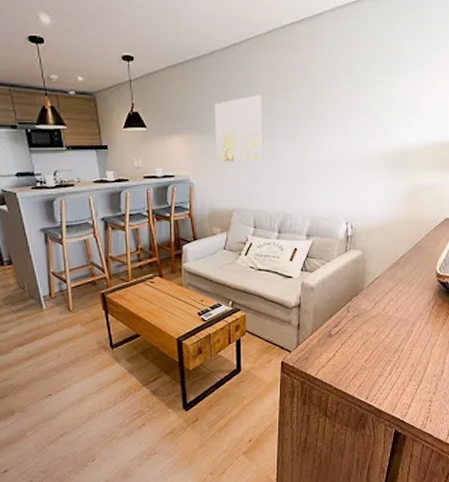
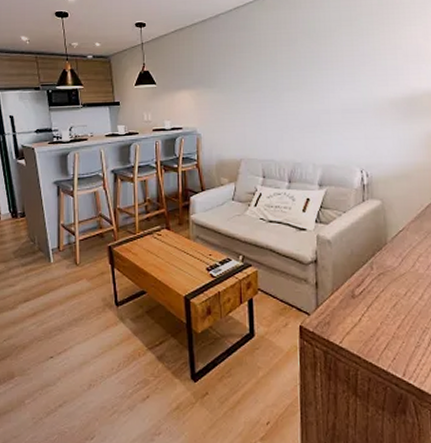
wall art: present [215,95,262,162] -> none [221,50,268,114]

